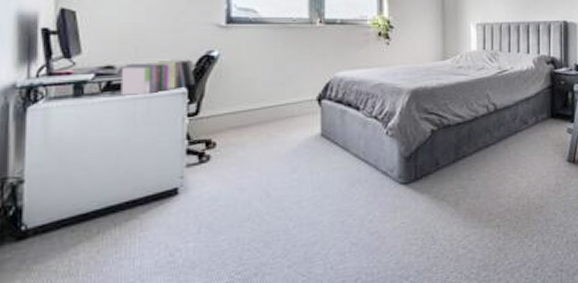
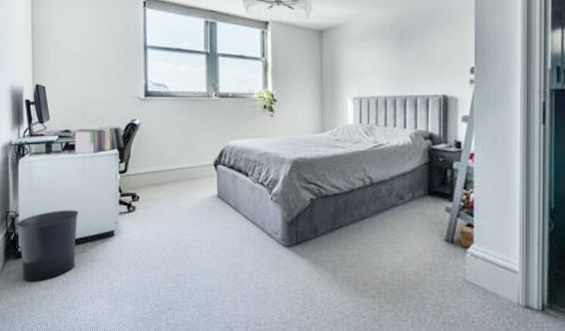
waste bin: none [18,166,124,270] -> present [16,209,79,282]

